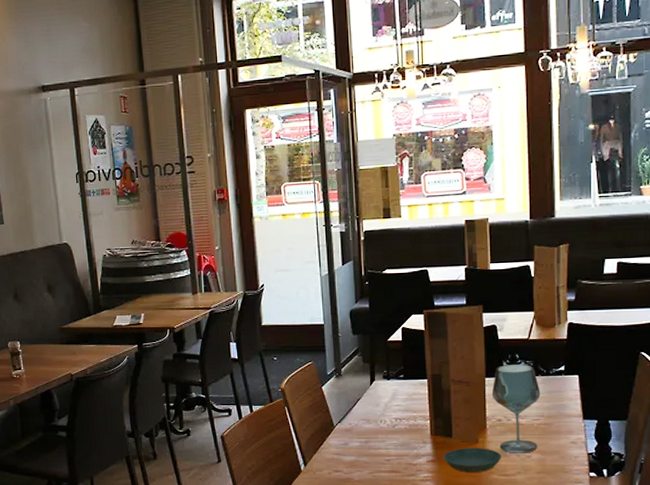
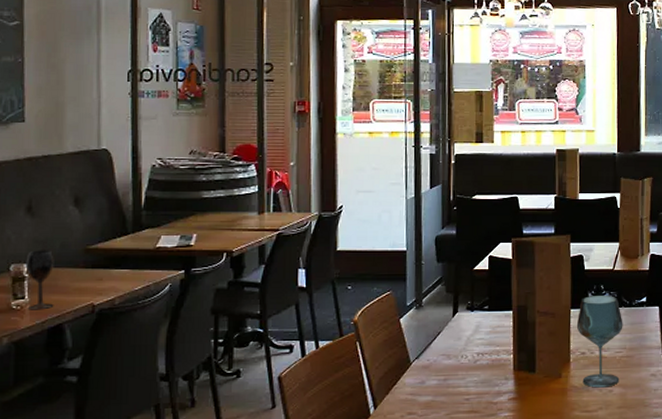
wine glass: none [18,330,43,379] -> present [25,250,54,310]
saucer: present [443,448,502,472] -> none [525,383,585,410]

